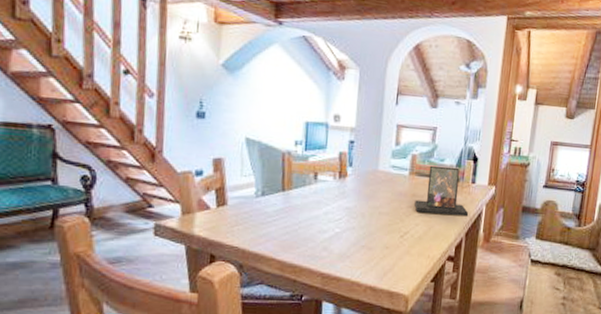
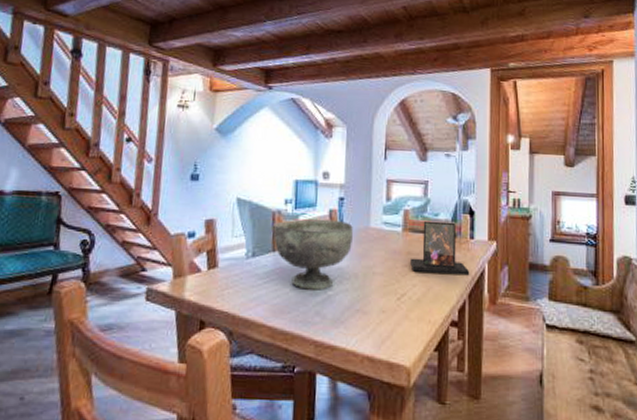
decorative bowl: none [282,160,362,228] -> present [273,218,353,291]

